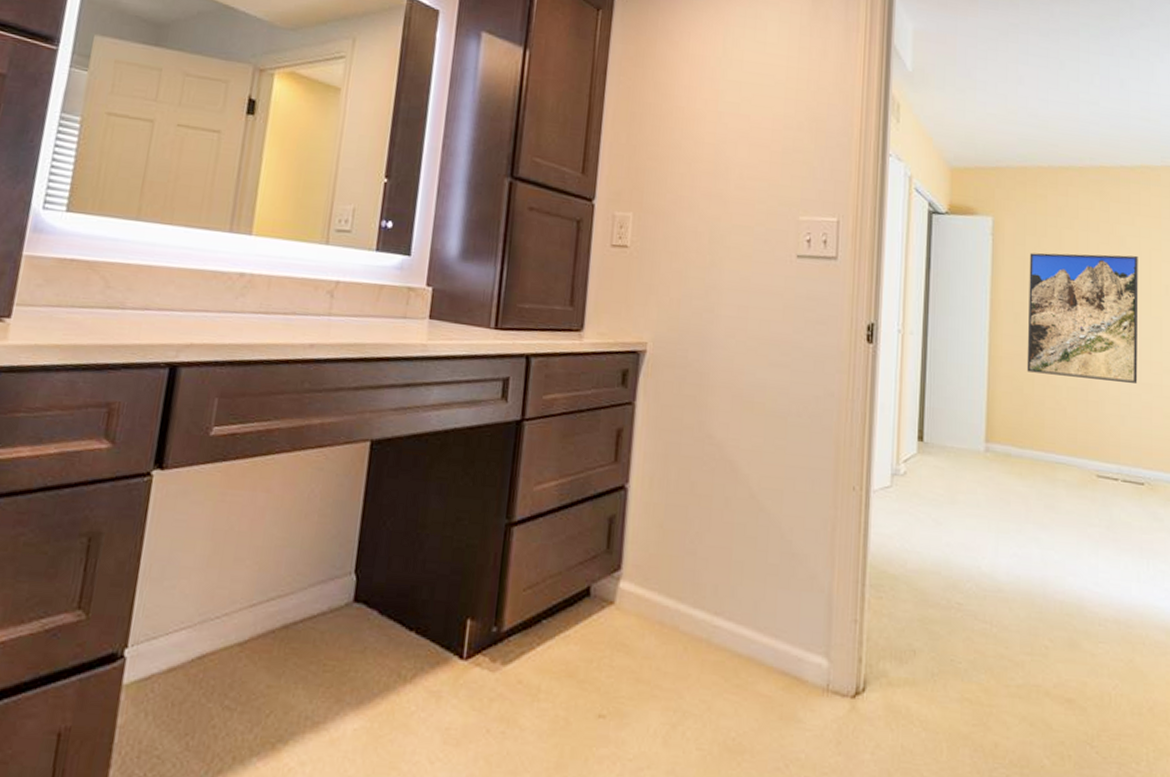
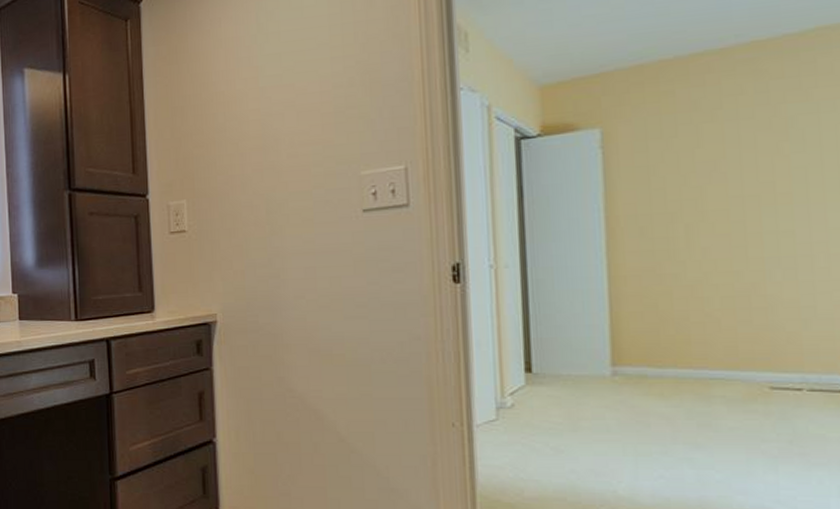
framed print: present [1026,253,1139,383] -> none [655,135,826,287]

